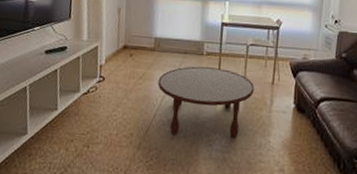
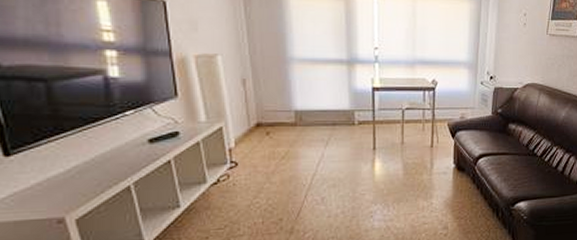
coffee table: present [157,66,254,138] -> none [305,137,413,213]

